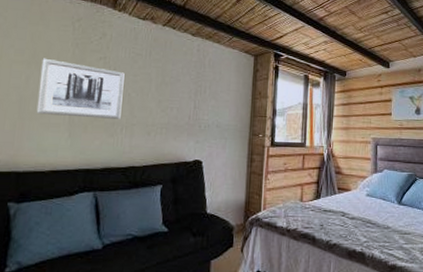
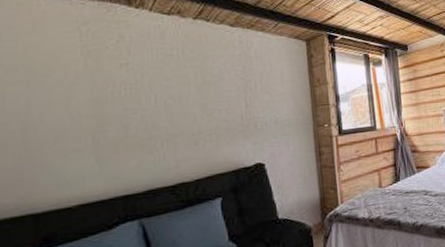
wall art: present [36,58,125,119] -> none [44,73,159,142]

